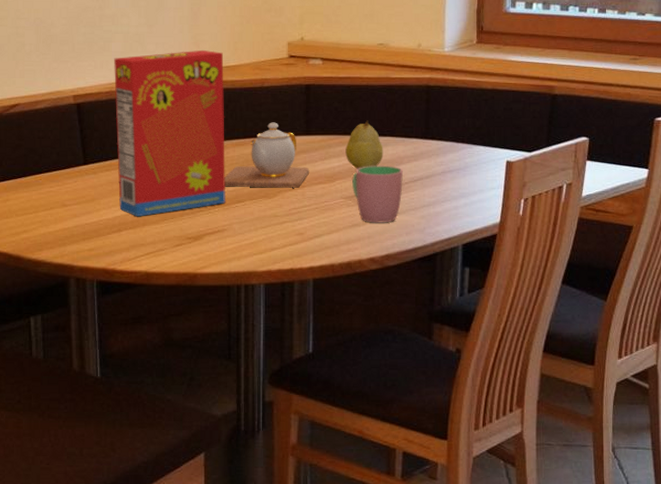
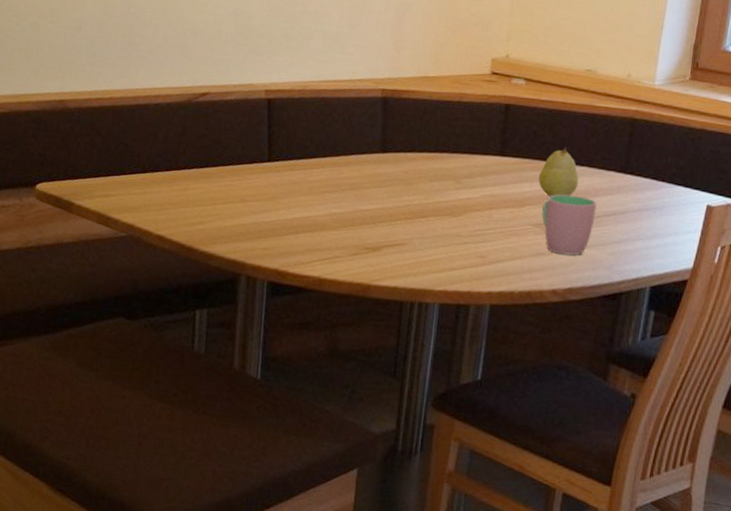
cereal box: present [114,50,225,217] -> none [299,56,423,221]
teapot: present [224,122,310,188] -> none [409,139,500,209]

